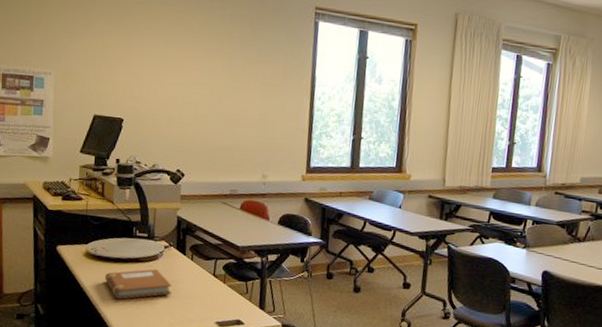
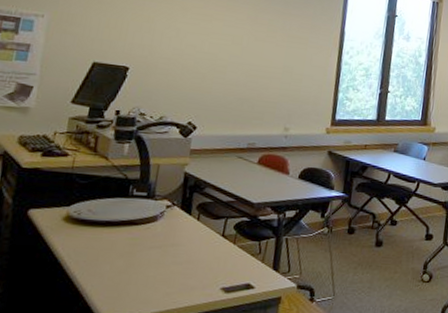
notebook: present [104,269,172,300] -> none [87,232,172,269]

